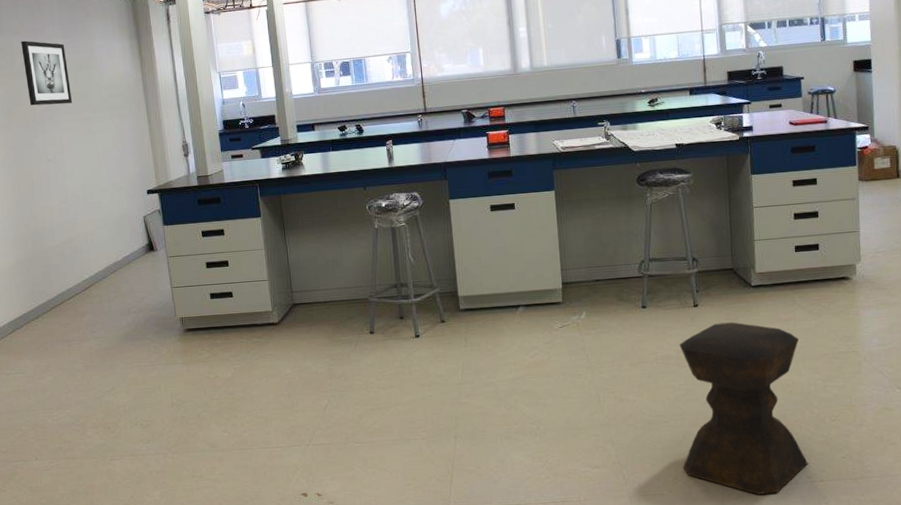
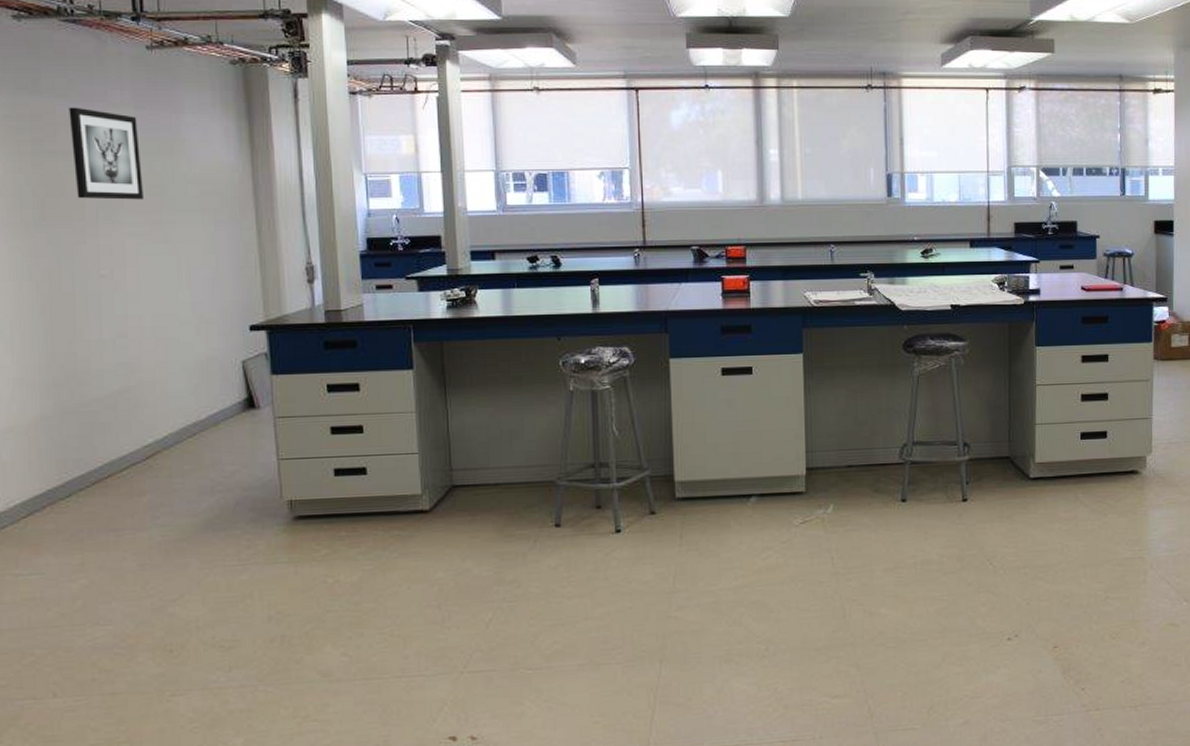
stool: present [679,322,808,495] -> none [939,520,1083,727]

